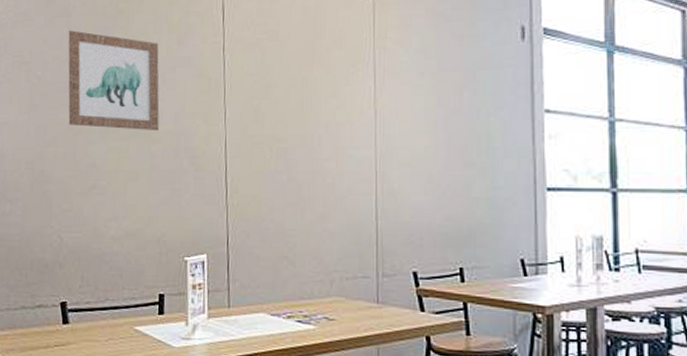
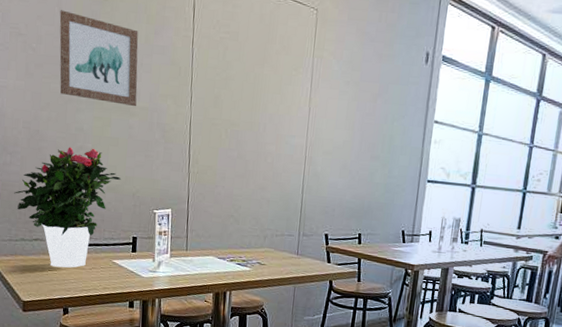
potted flower: none [14,186,143,342] -> present [14,147,122,268]

